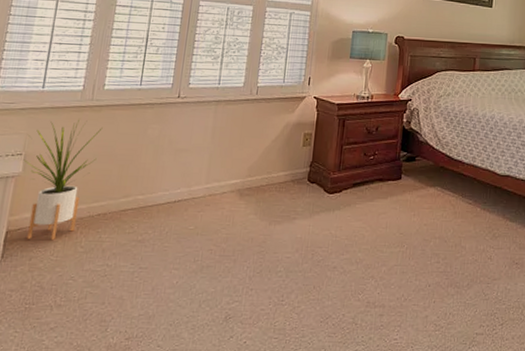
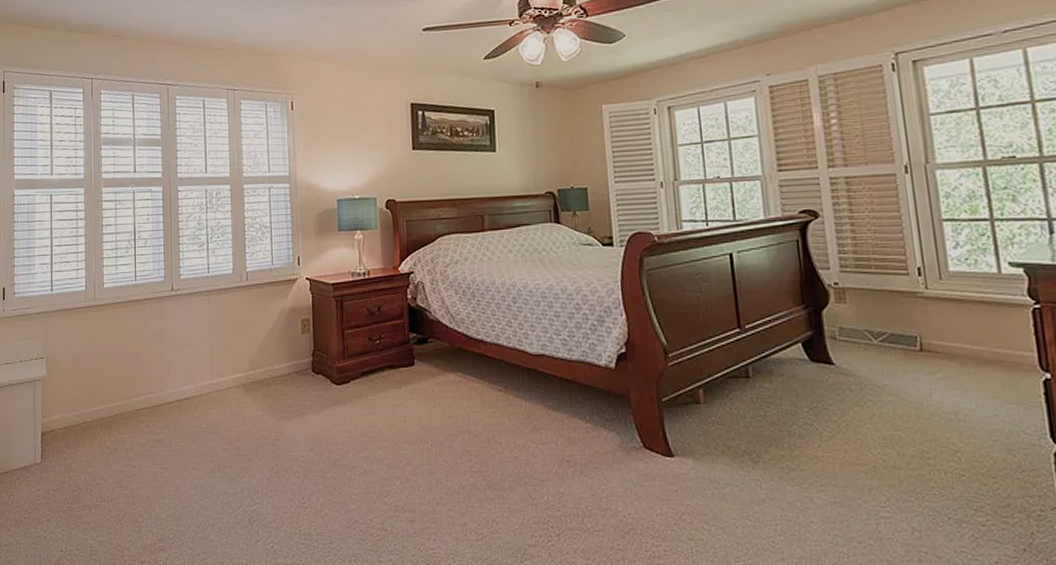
house plant: present [23,119,103,240] -> none [45,319,108,441]

